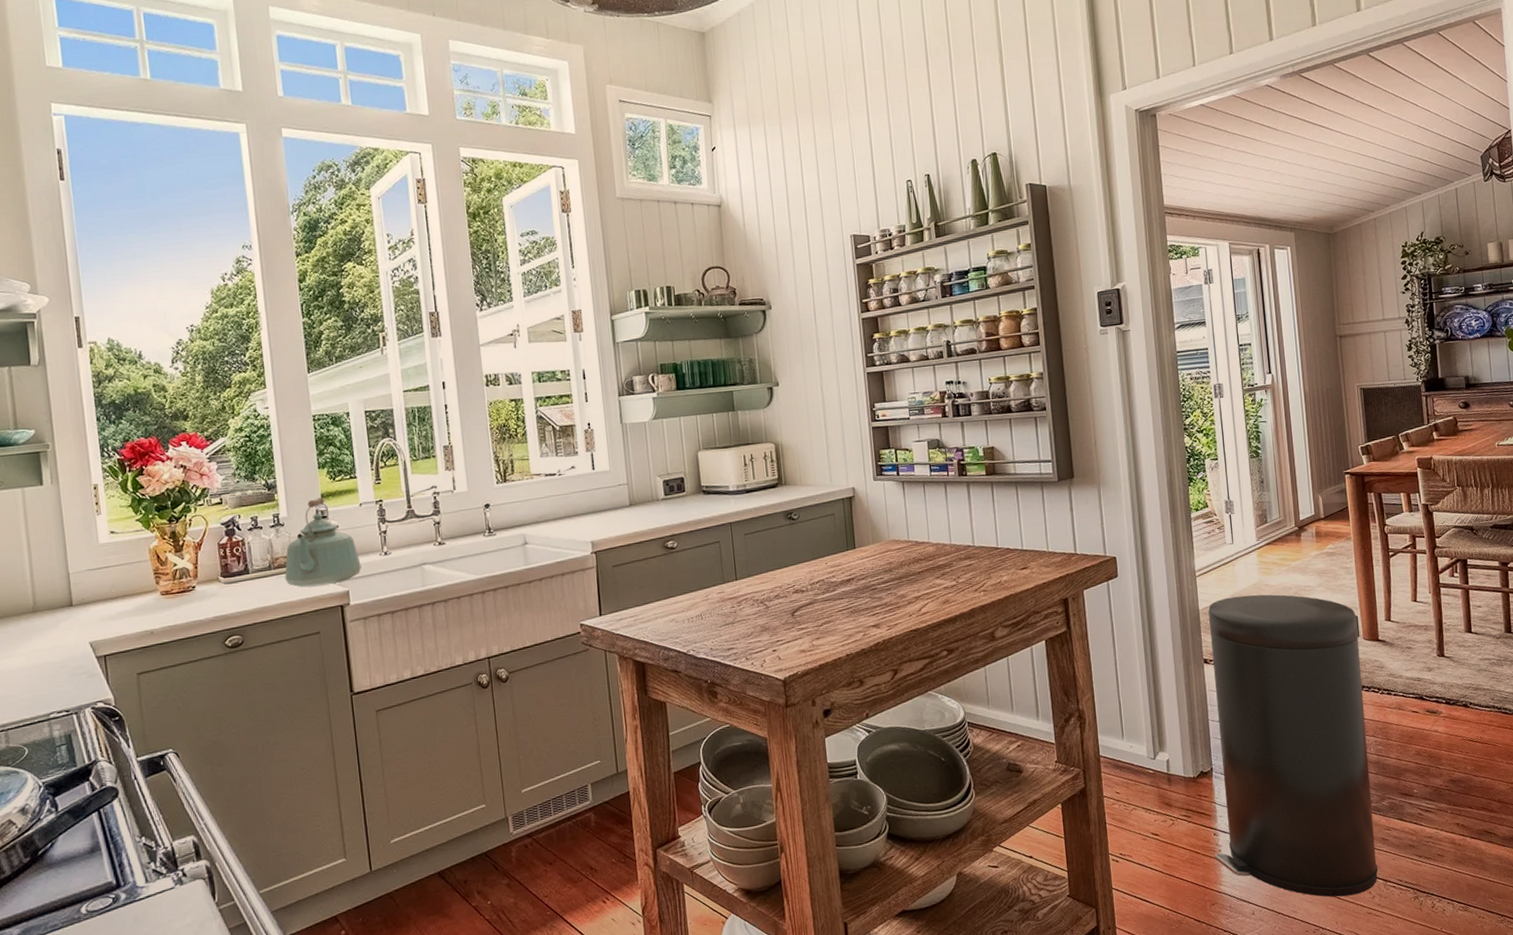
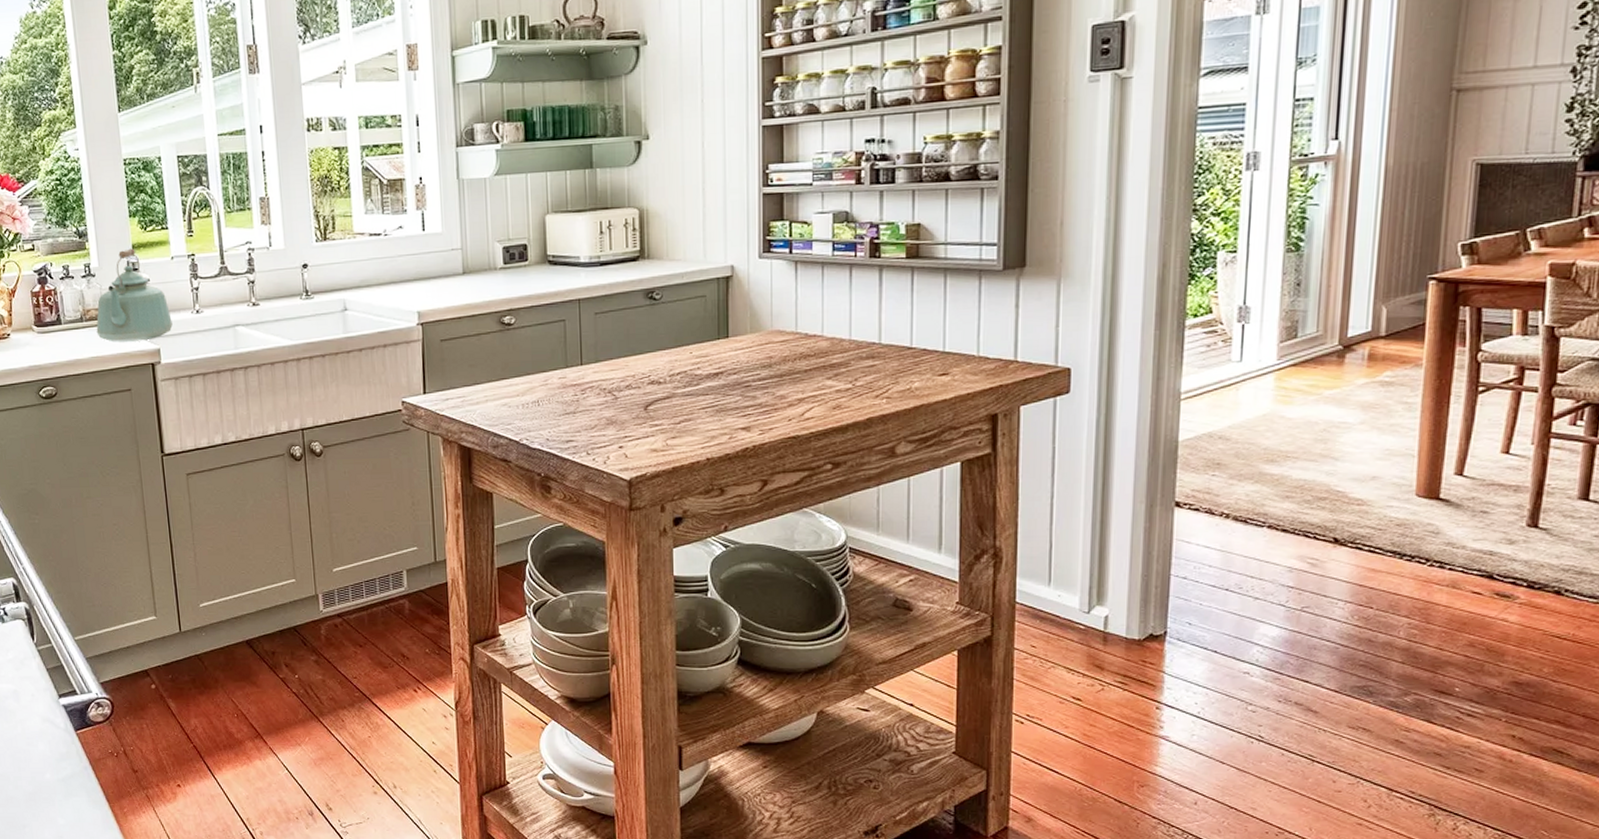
pedal bin: present [1208,594,1378,897] -> none [1152,427,1414,801]

